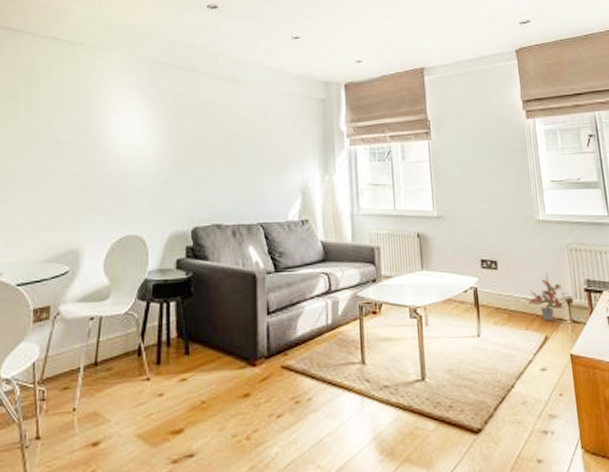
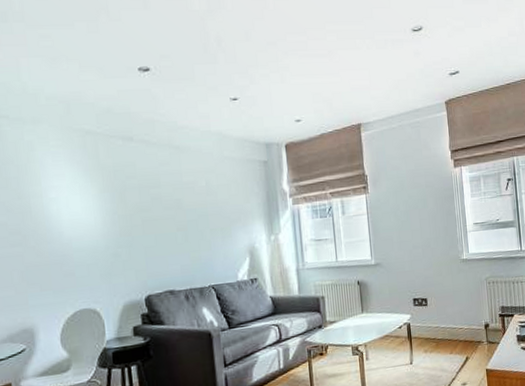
potted plant: present [522,272,573,322] -> none [448,303,489,345]

